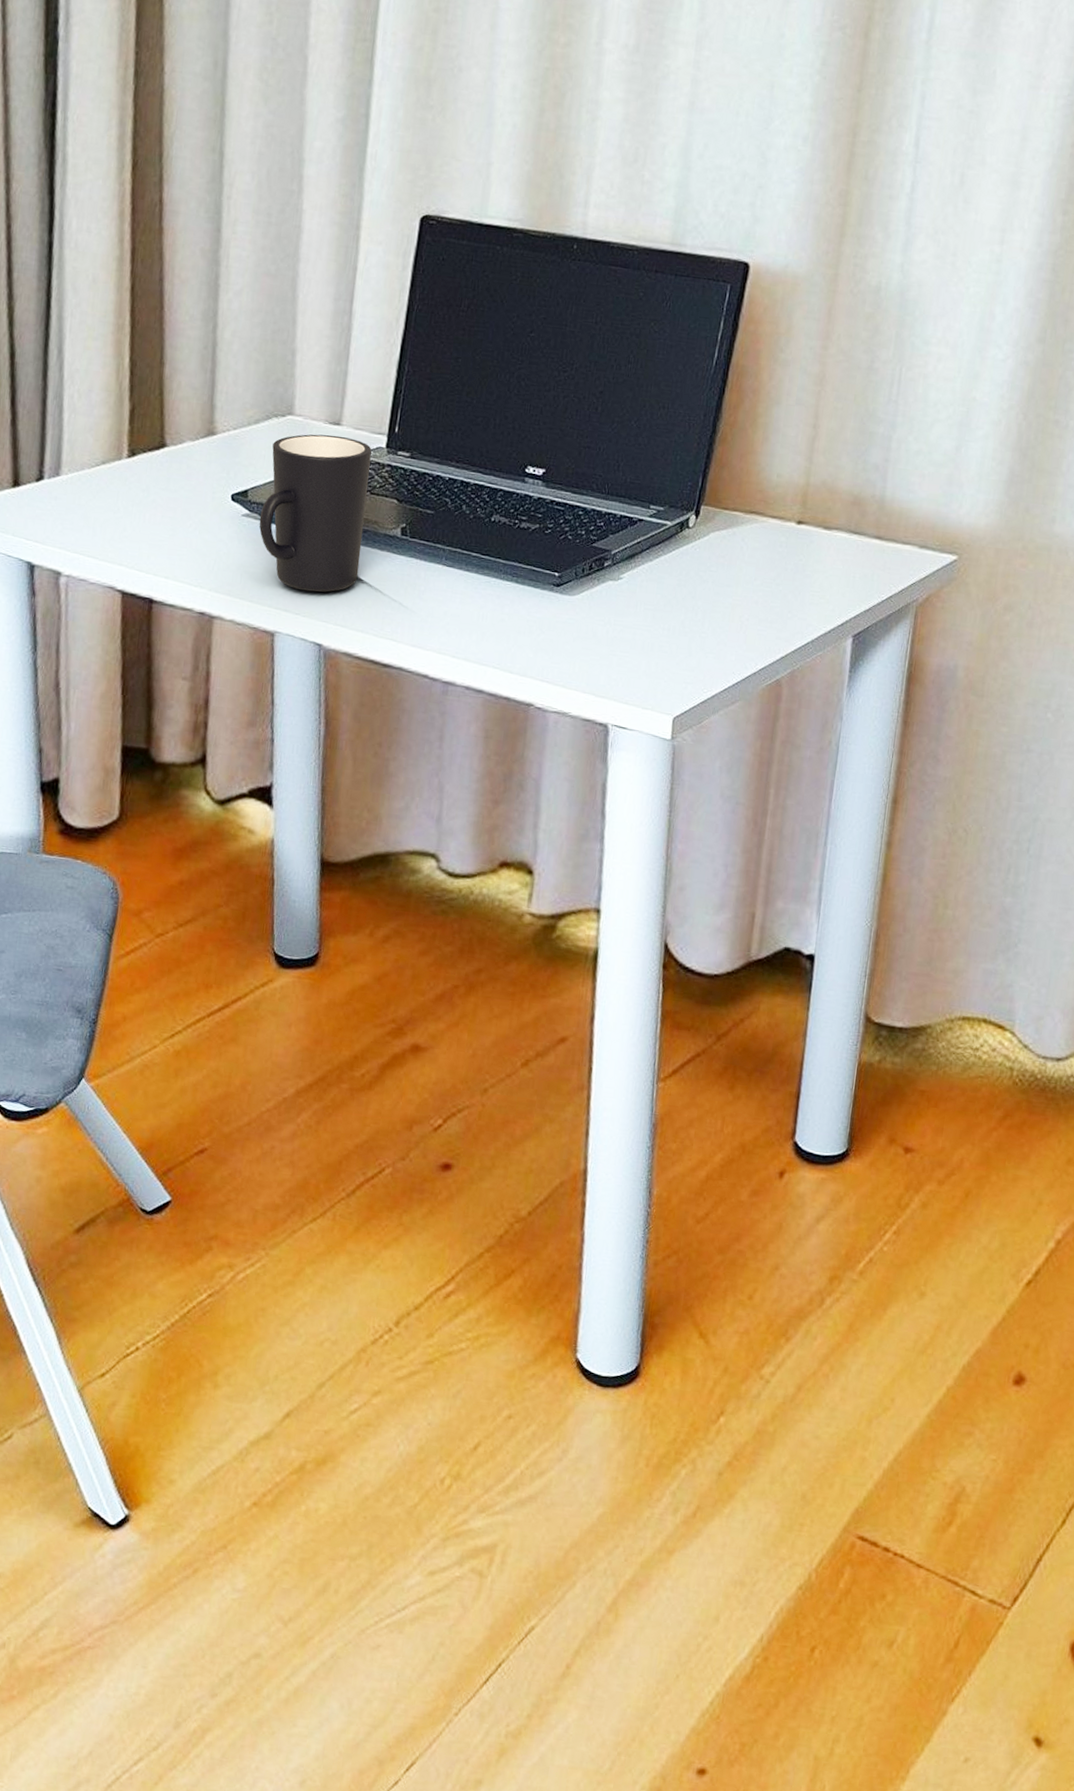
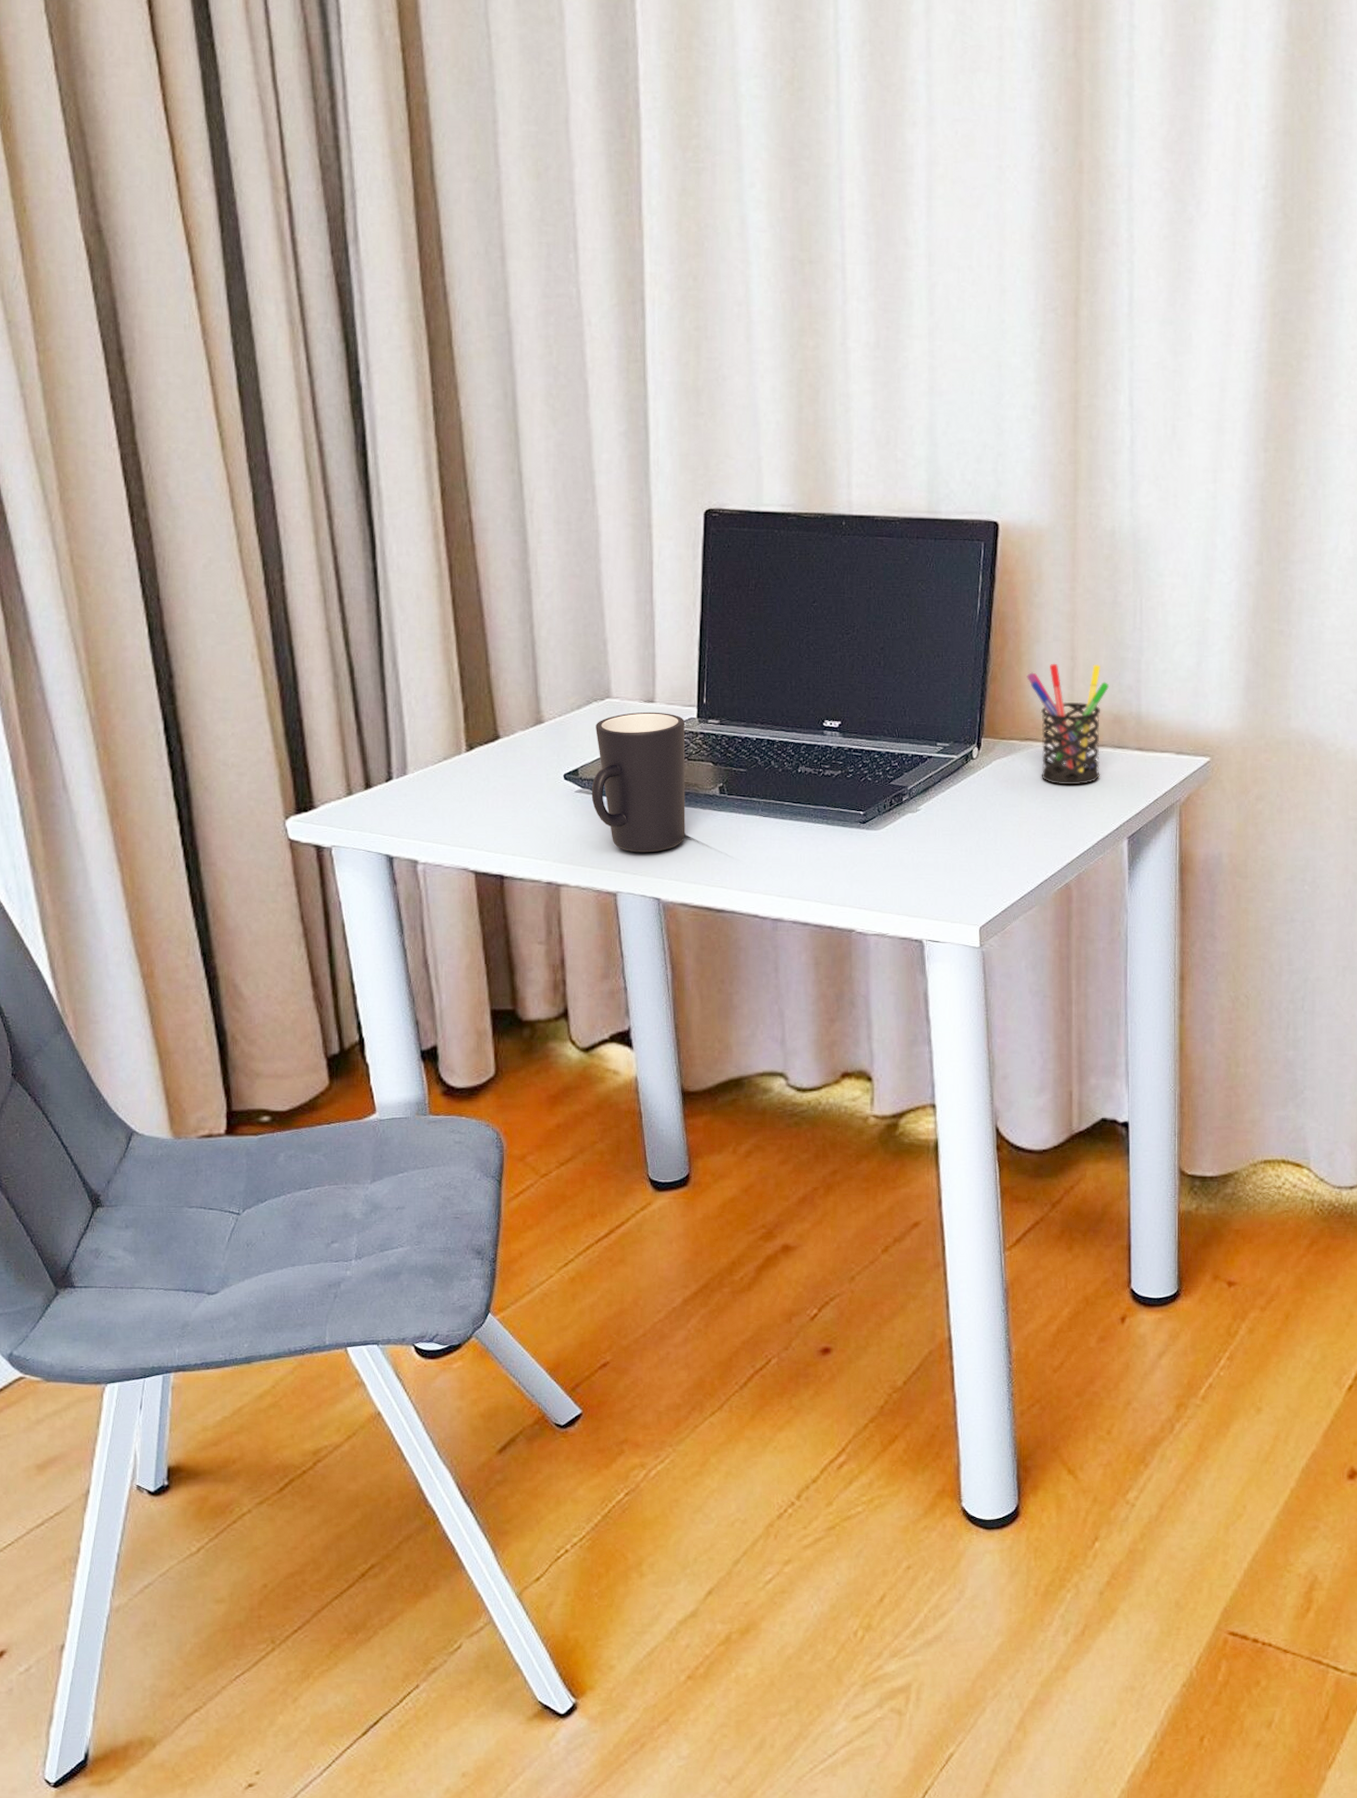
pen holder: none [760,429,853,571] -> present [1027,663,1110,785]

